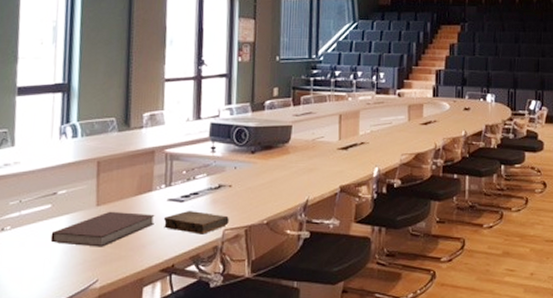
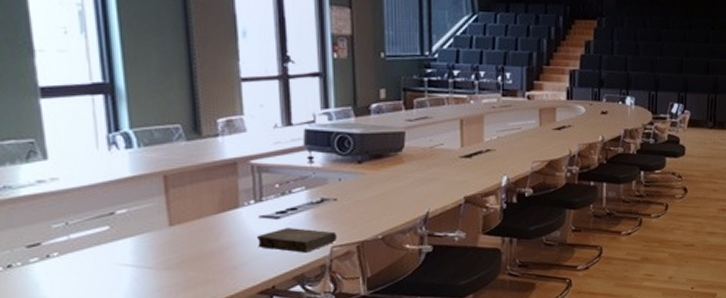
notebook: present [50,211,155,247] -> none [114,231,246,271]

